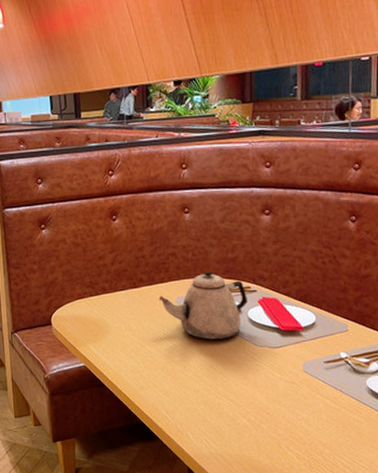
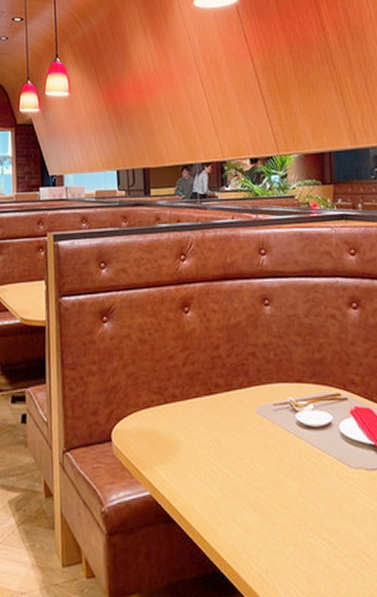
teapot: present [159,271,248,340] -> none [237,375,339,460]

